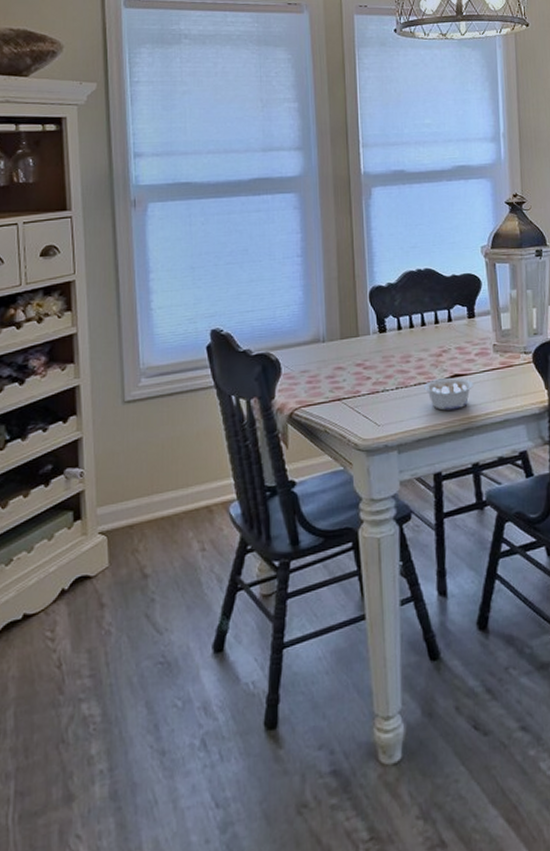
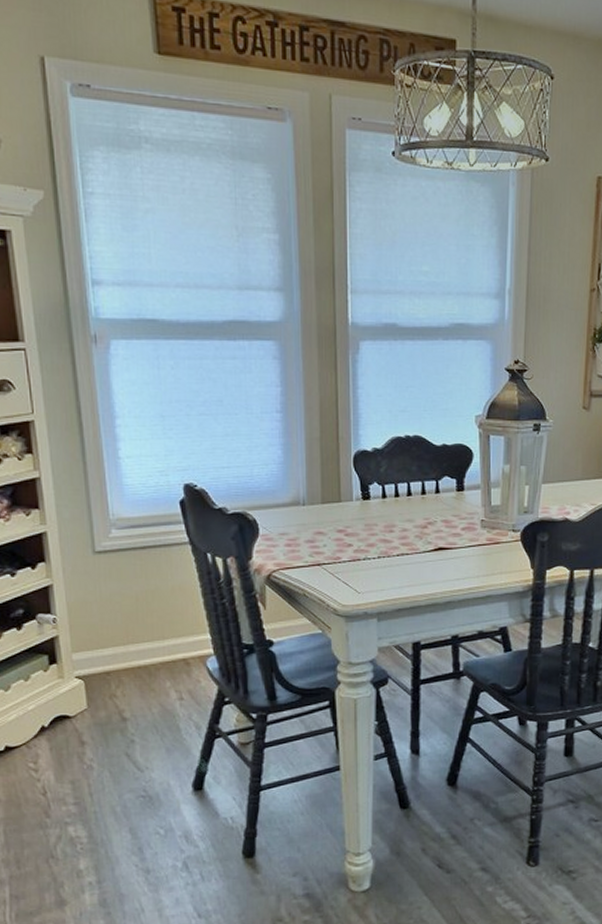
legume: present [424,378,473,411] -> none [407,551,458,583]

